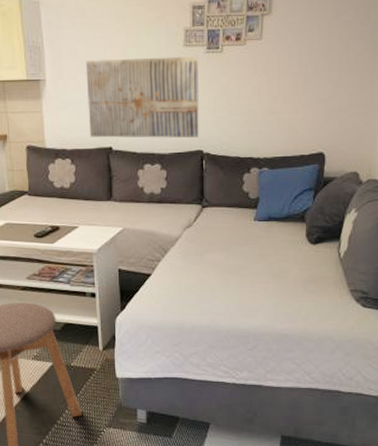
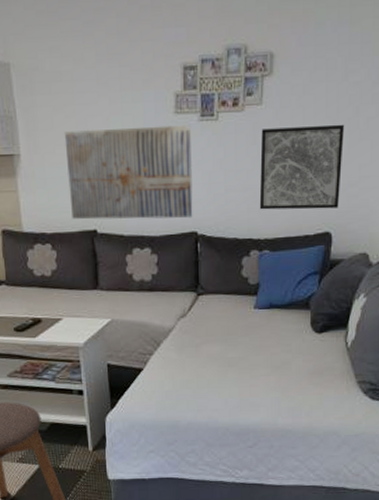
wall art: none [259,57,336,132] -> present [259,124,345,210]

